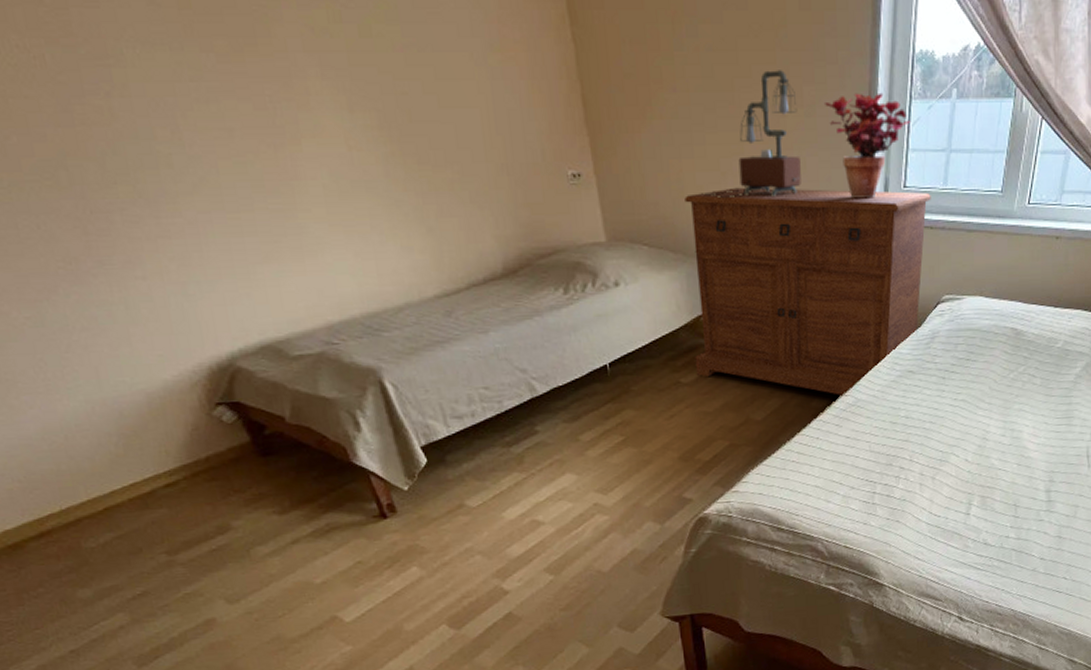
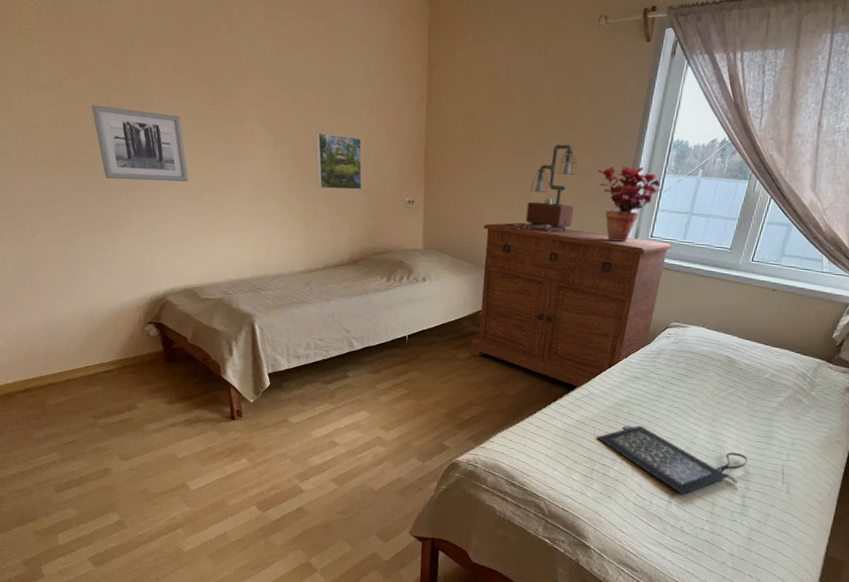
wall art: none [14,71,223,191] -> present [91,105,189,182]
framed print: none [411,84,501,171] -> present [315,132,363,190]
clutch bag: none [872,429,1048,503] -> present [596,425,748,495]

